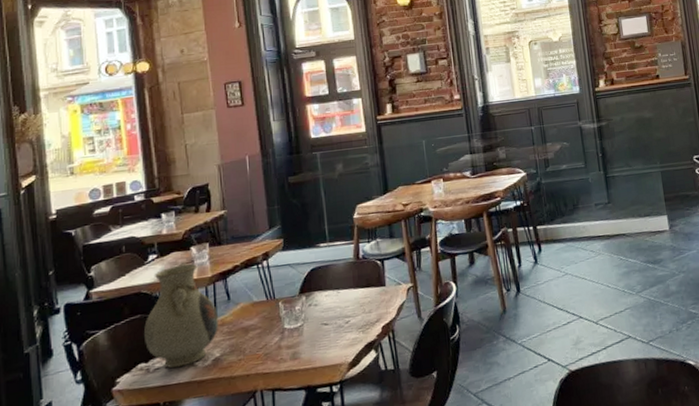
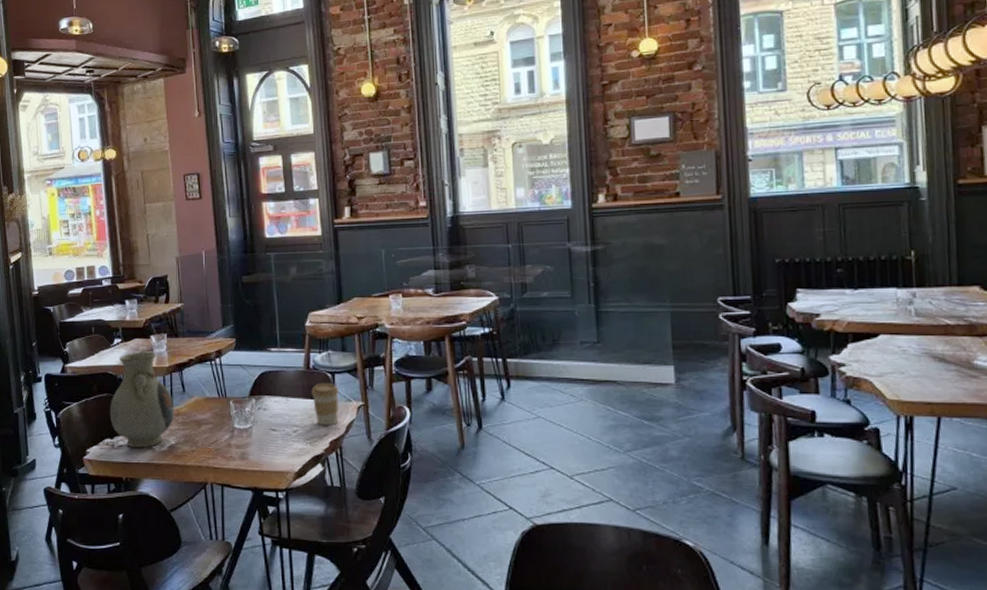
coffee cup: none [362,269,390,313] -> present [311,382,339,426]

